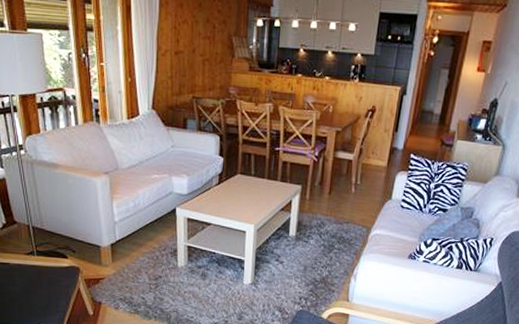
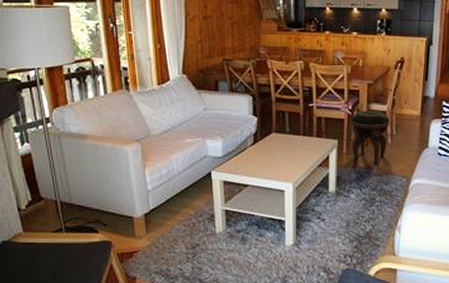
footstool: none [315,157,356,211] -> present [350,110,390,163]

